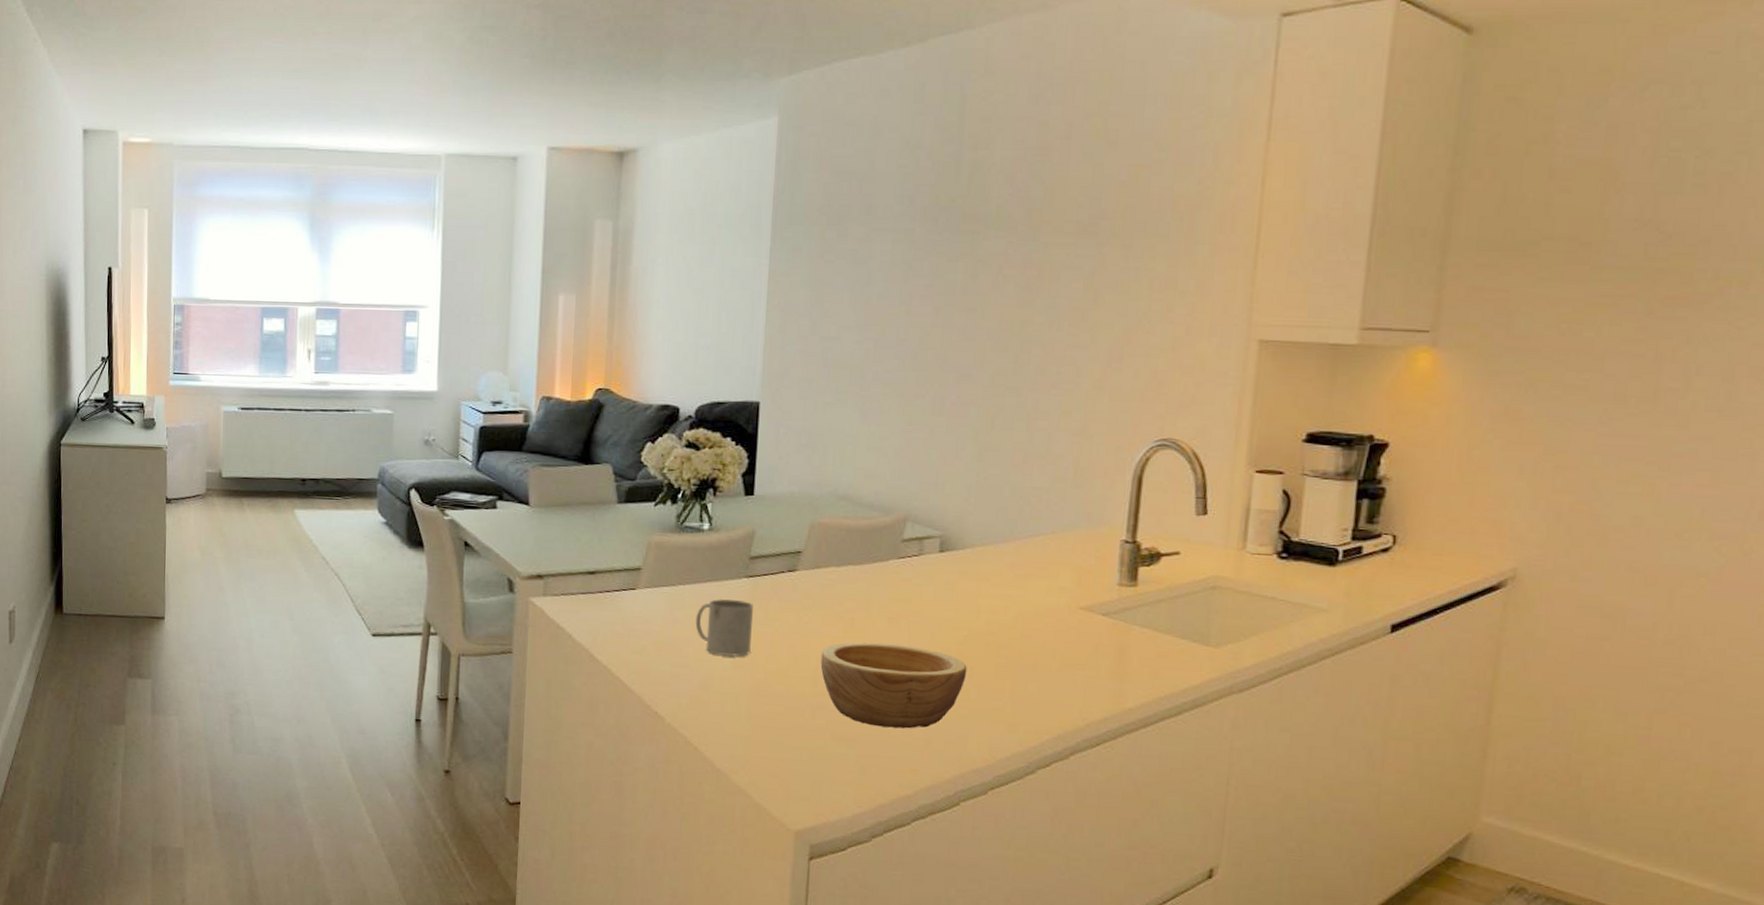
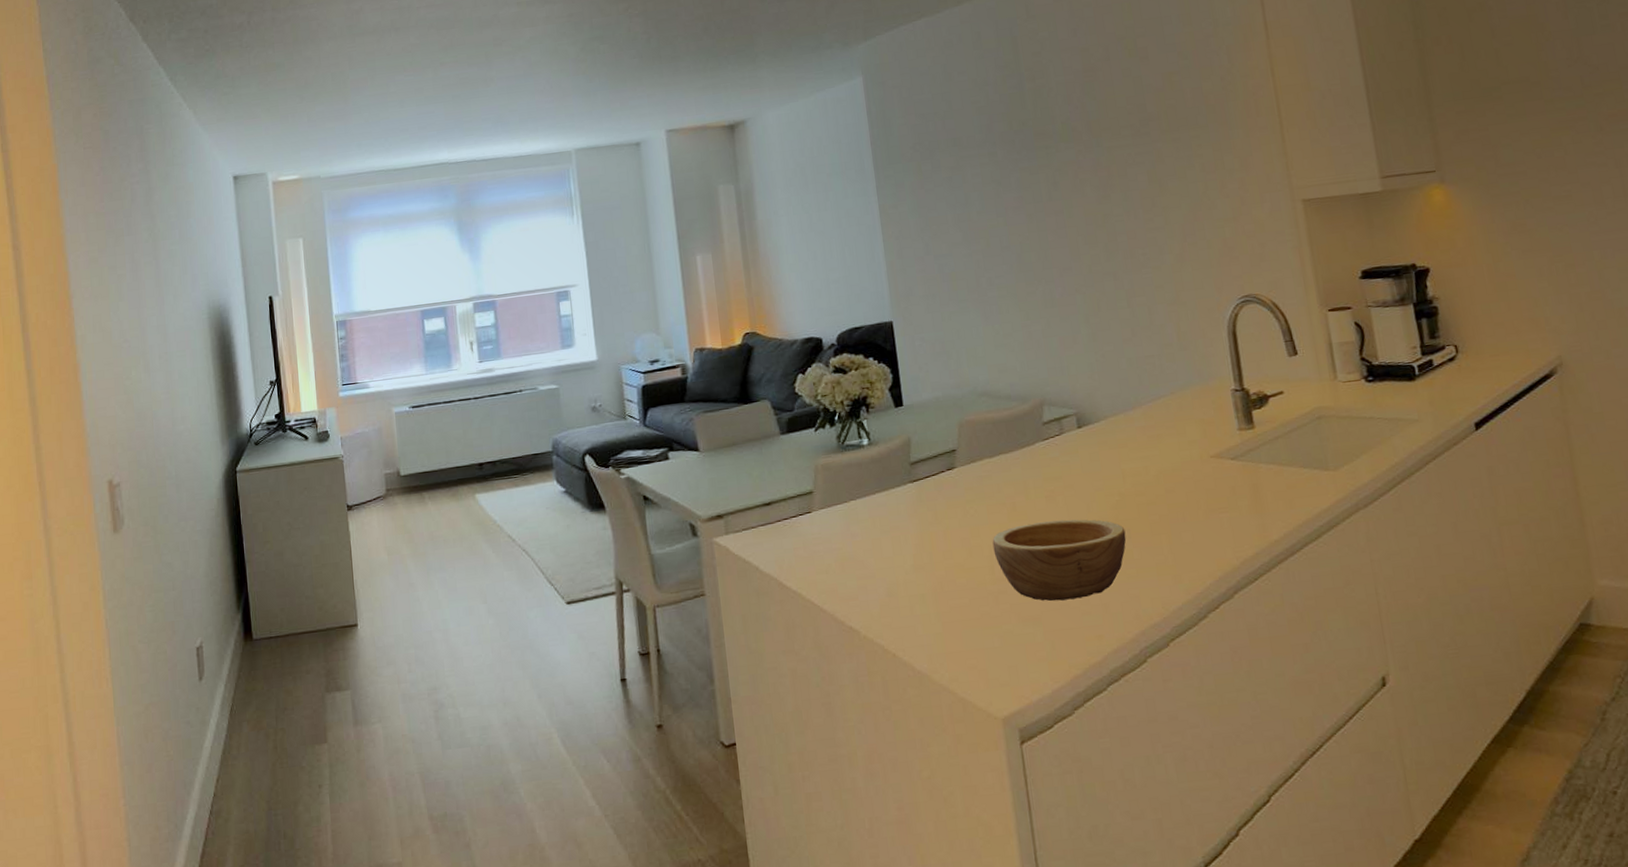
mug: present [695,598,753,657] -> none [871,505,928,561]

